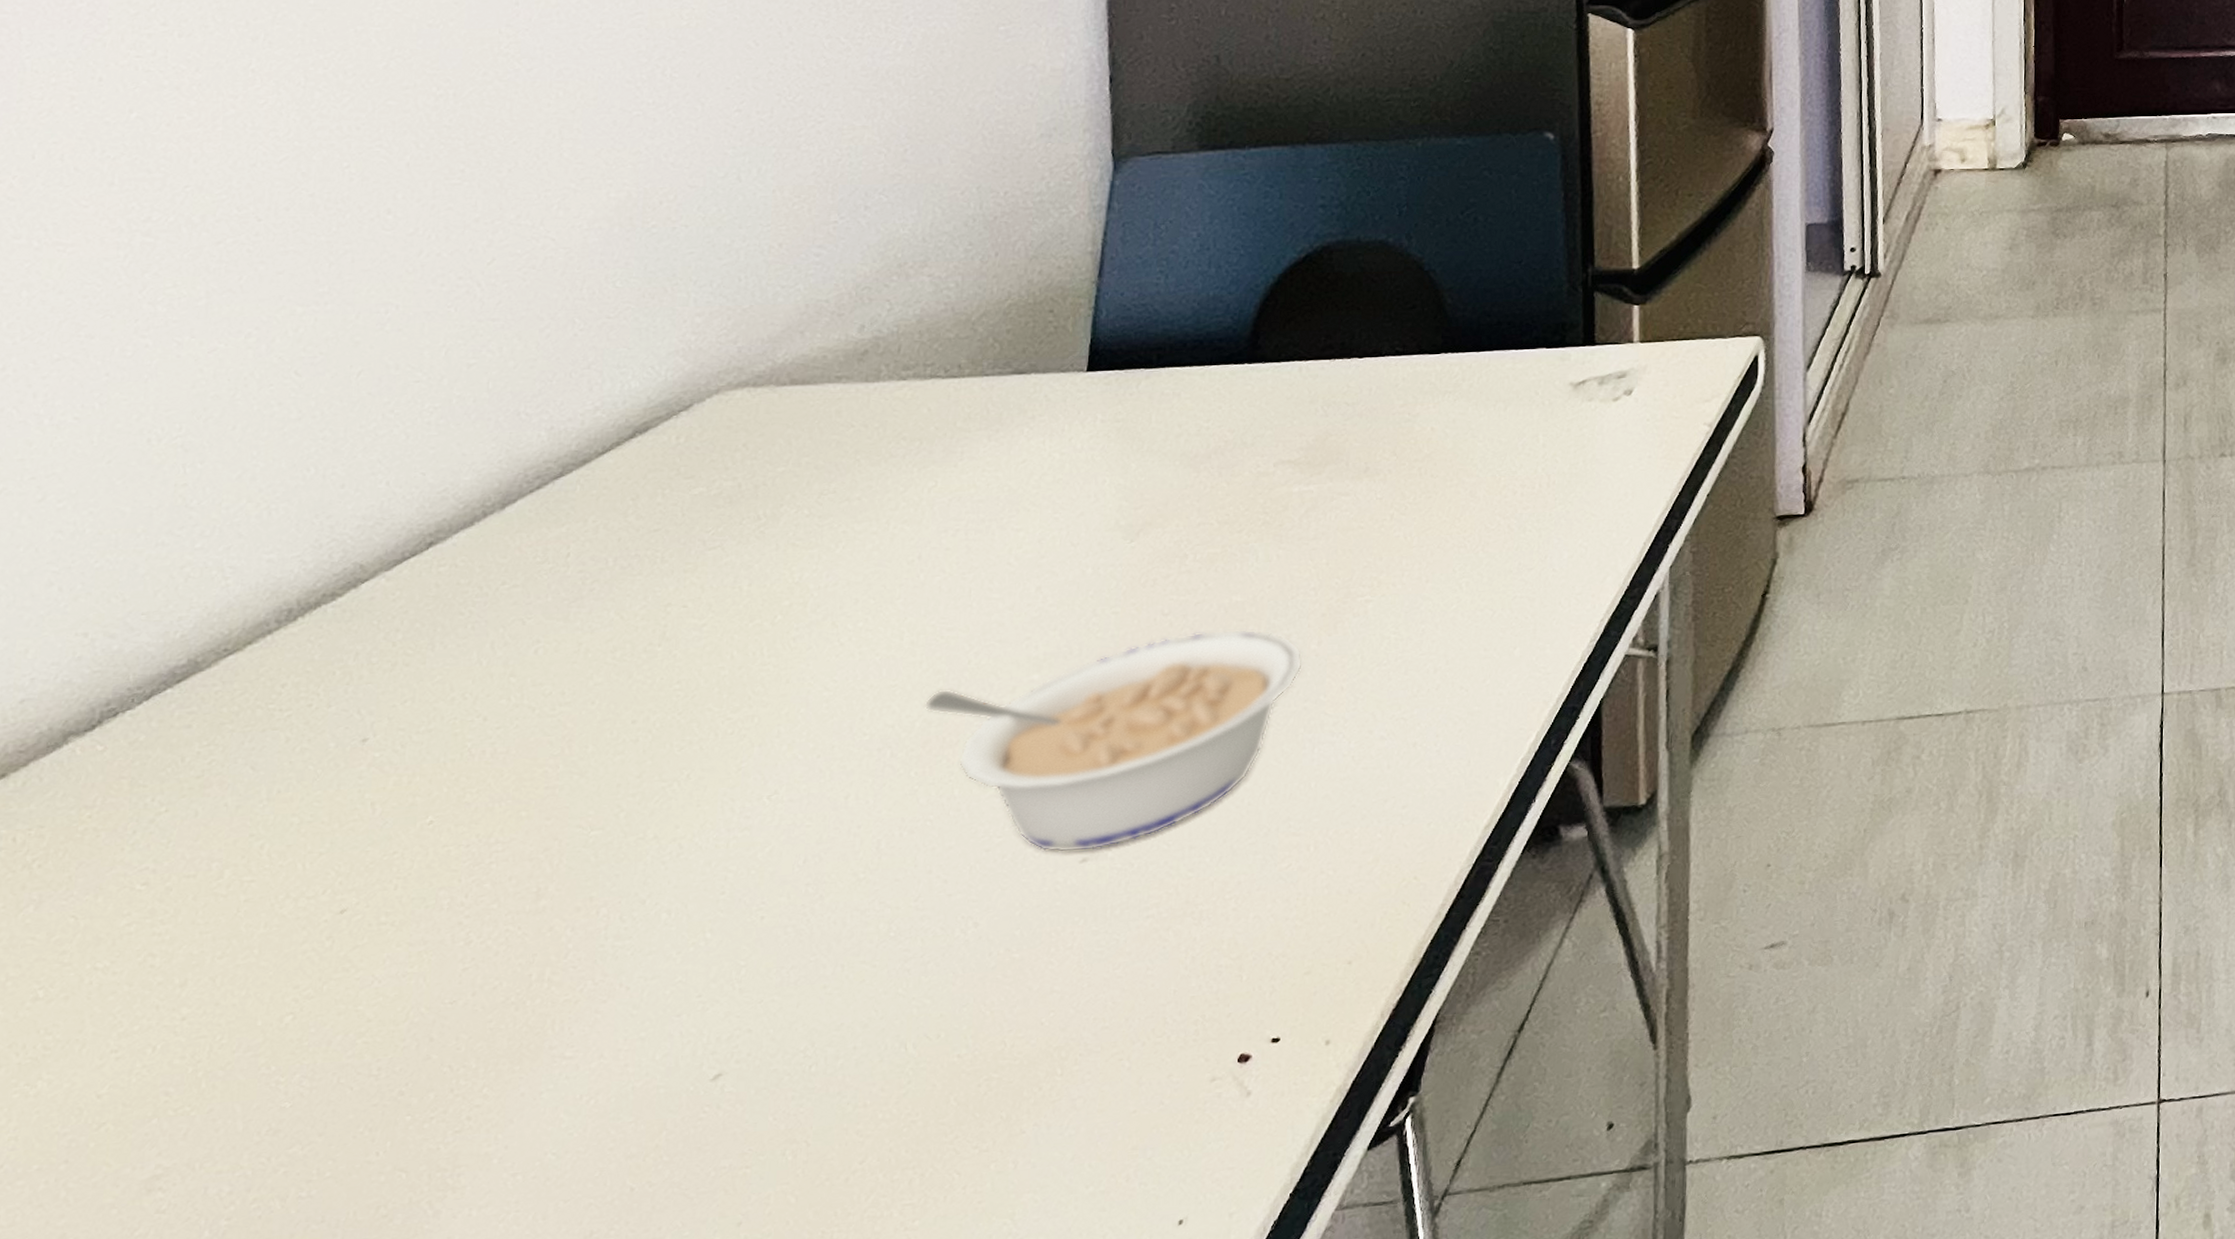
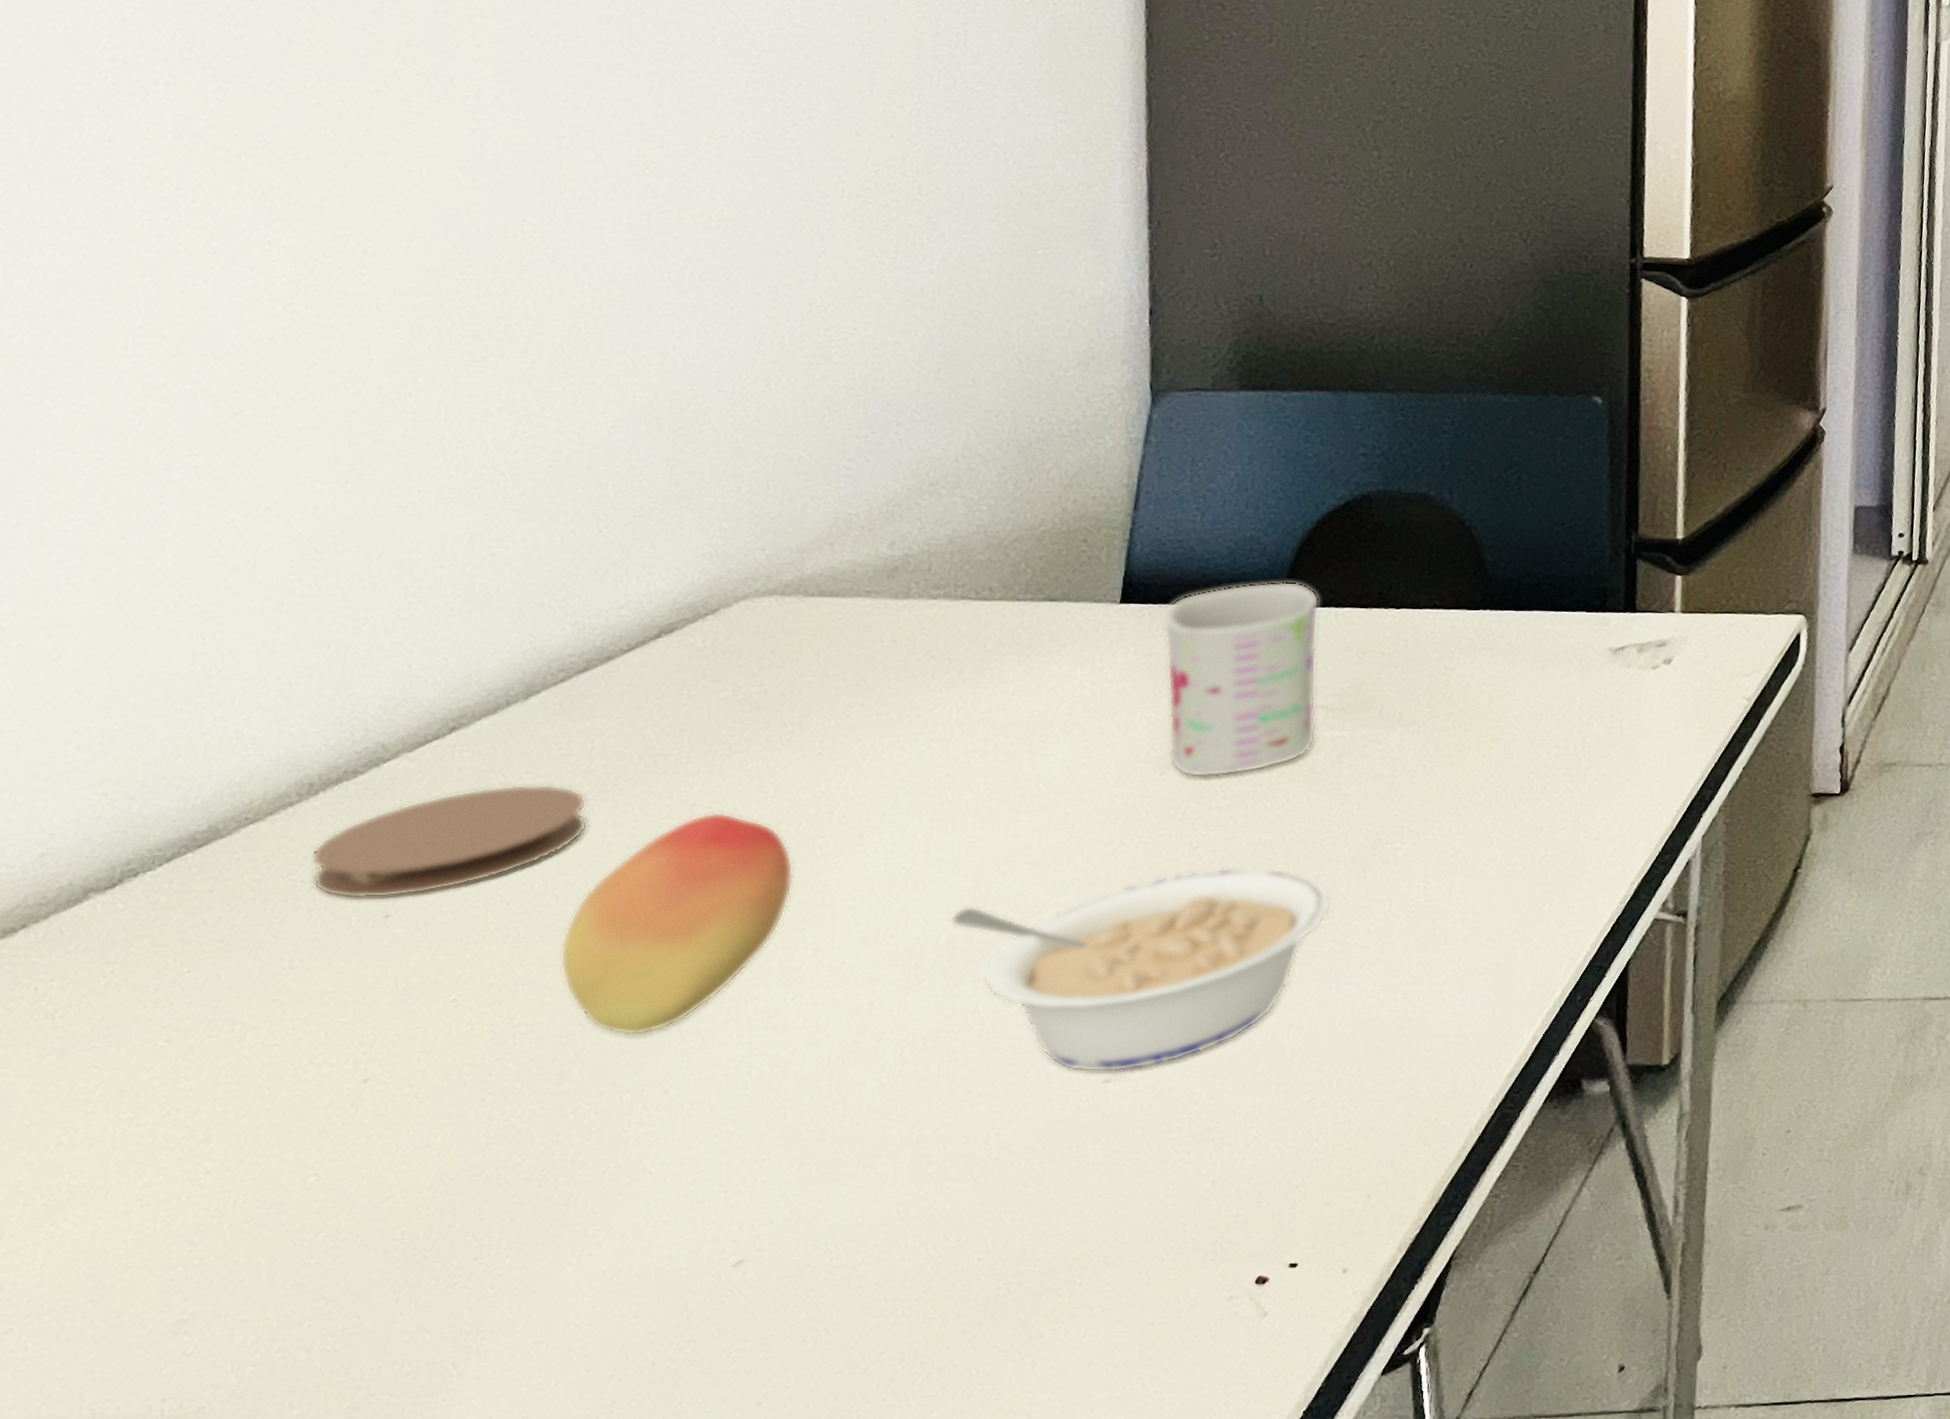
coaster: none [289,593,564,725] -> present [311,784,588,899]
fruit: none [536,610,769,847] -> present [559,811,794,1036]
mug: none [1129,338,1284,543] -> present [1163,581,1320,778]

